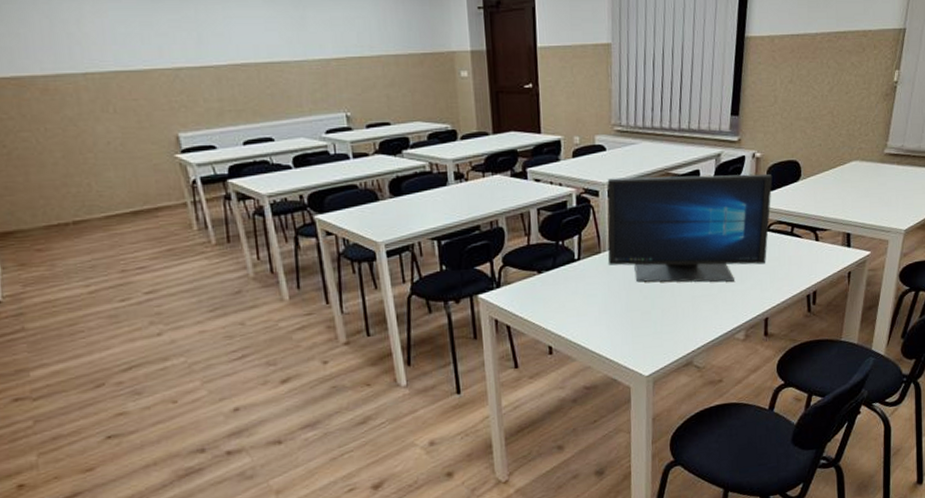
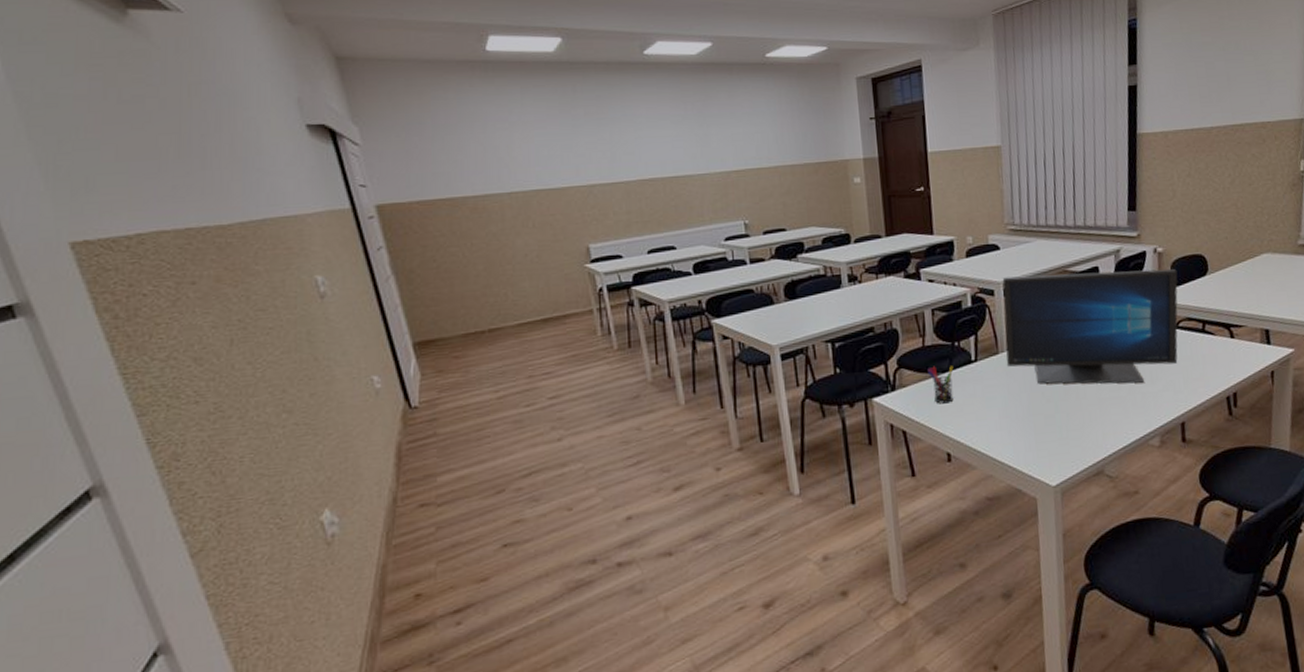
pen holder: none [532,264,557,301] -> present [928,366,954,404]

